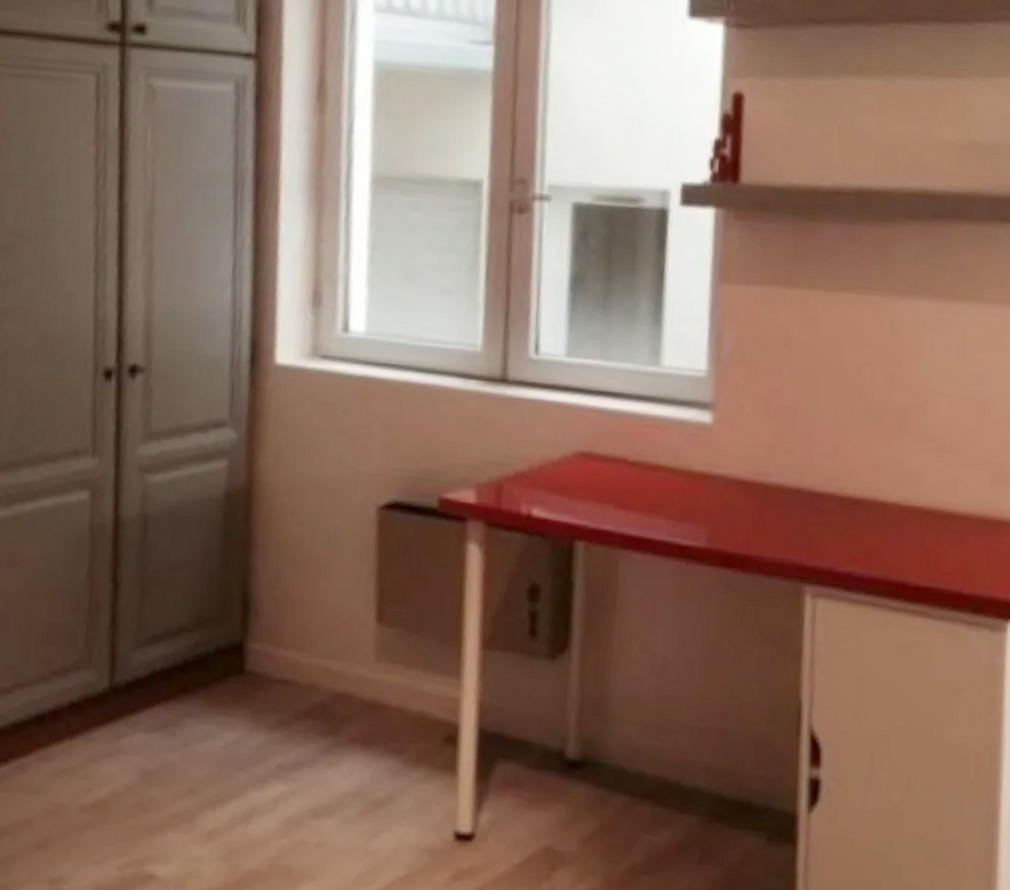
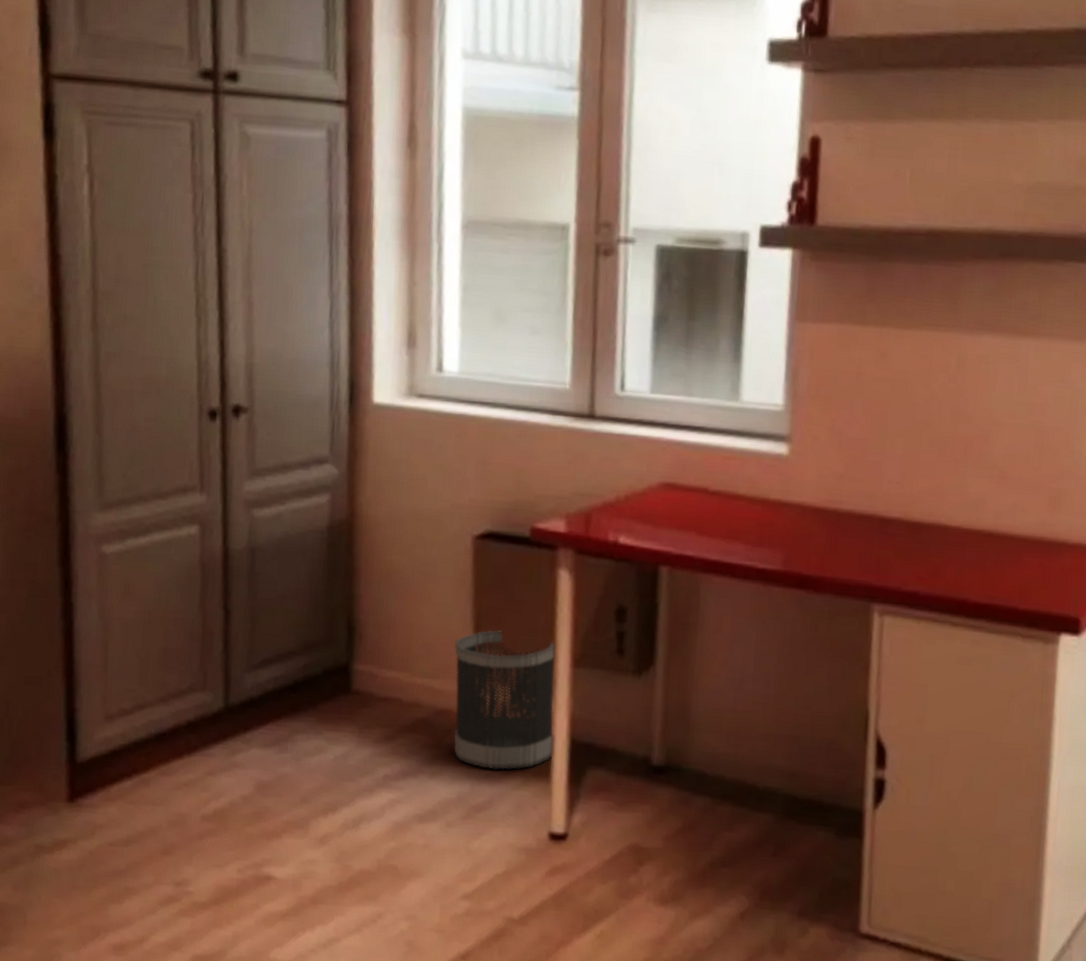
wastebasket: none [353,607,464,761] -> present [453,630,556,770]

